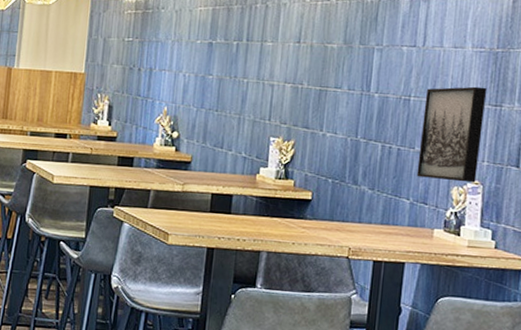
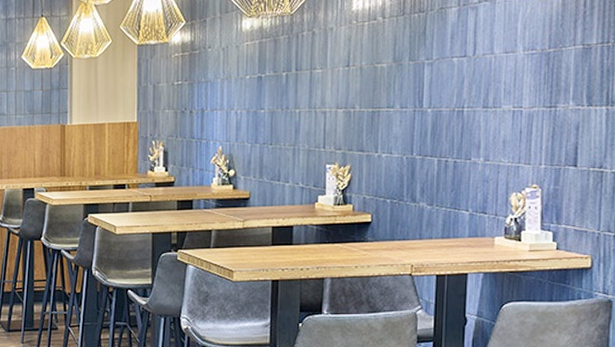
wall art: present [416,86,487,183] -> none [474,89,541,188]

